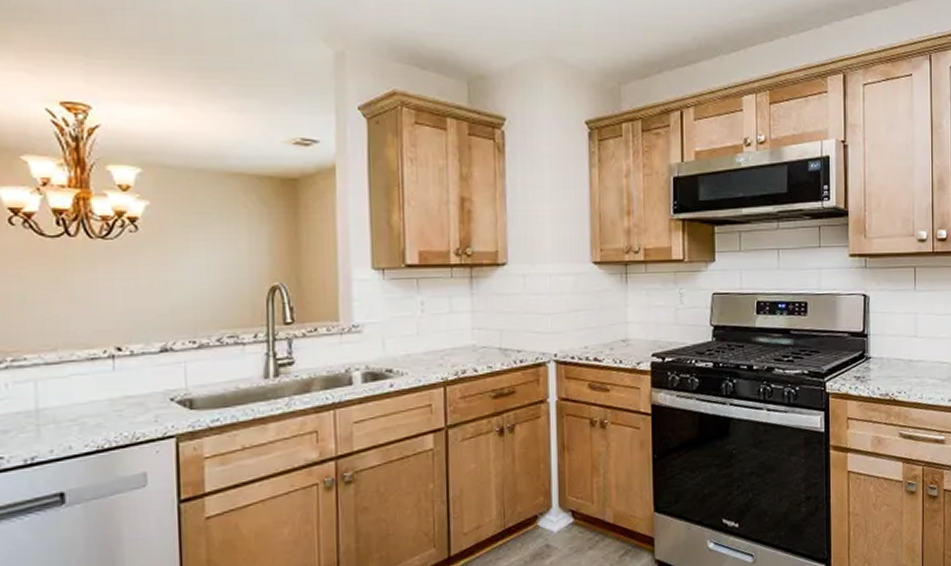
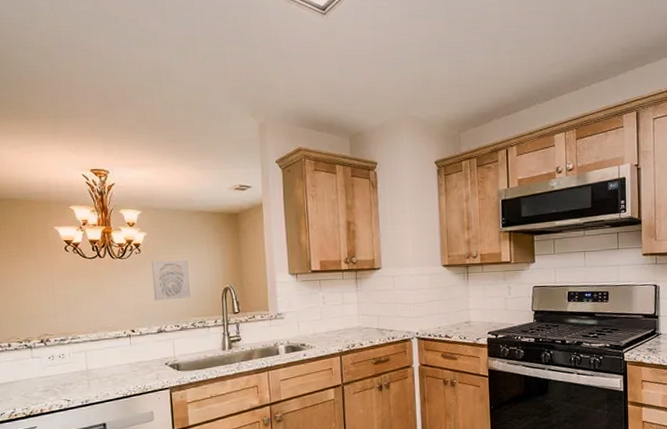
wall art: none [156,243,217,304] -> present [152,260,191,301]

